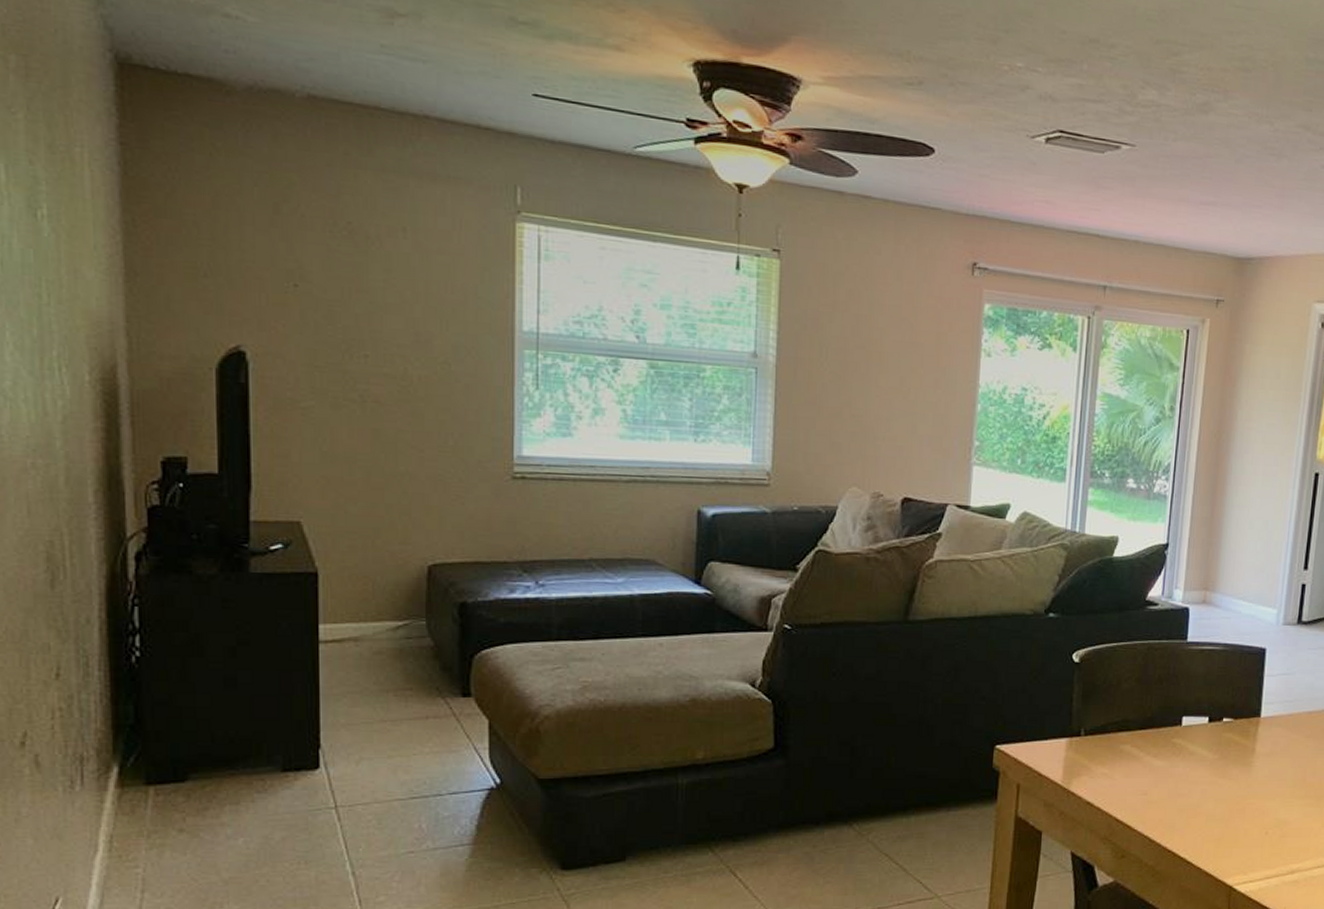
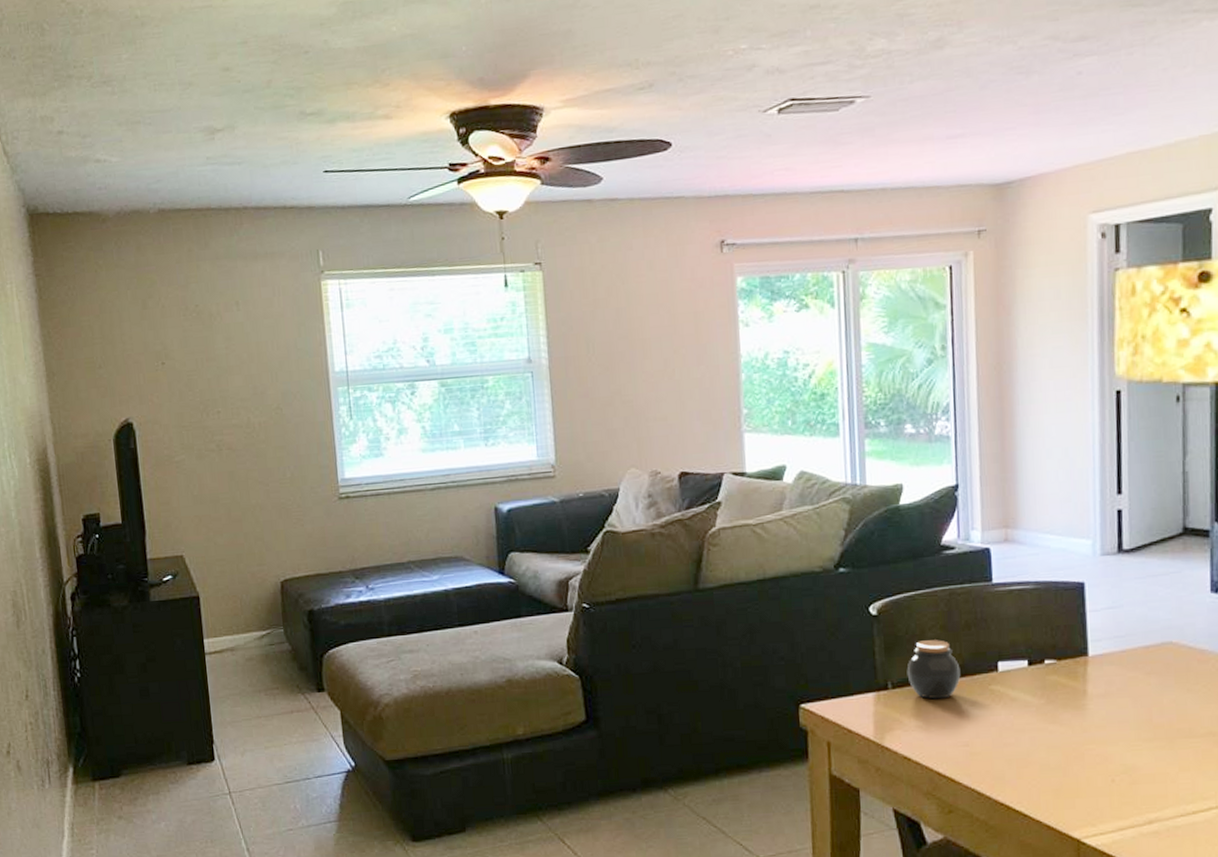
jar: none [1100,691,1149,749] -> present [907,640,961,699]

